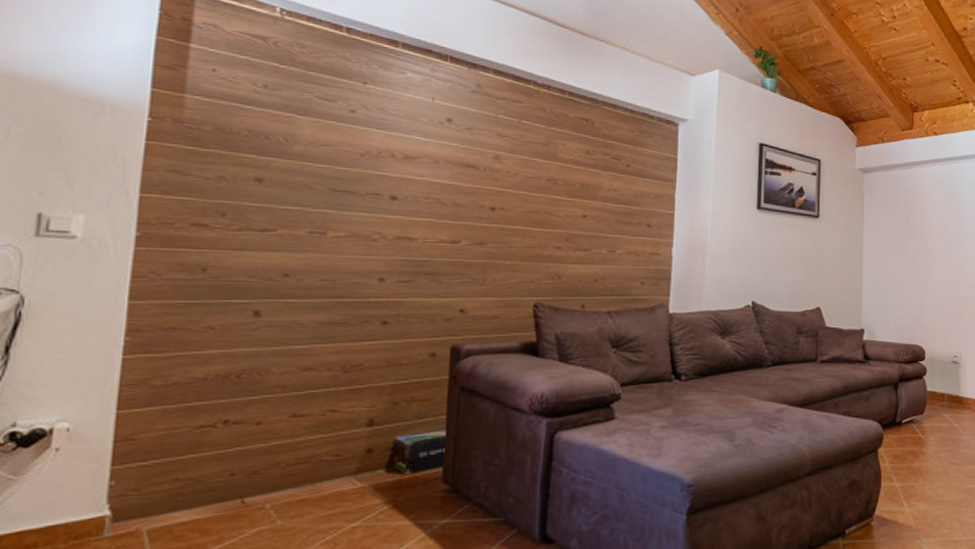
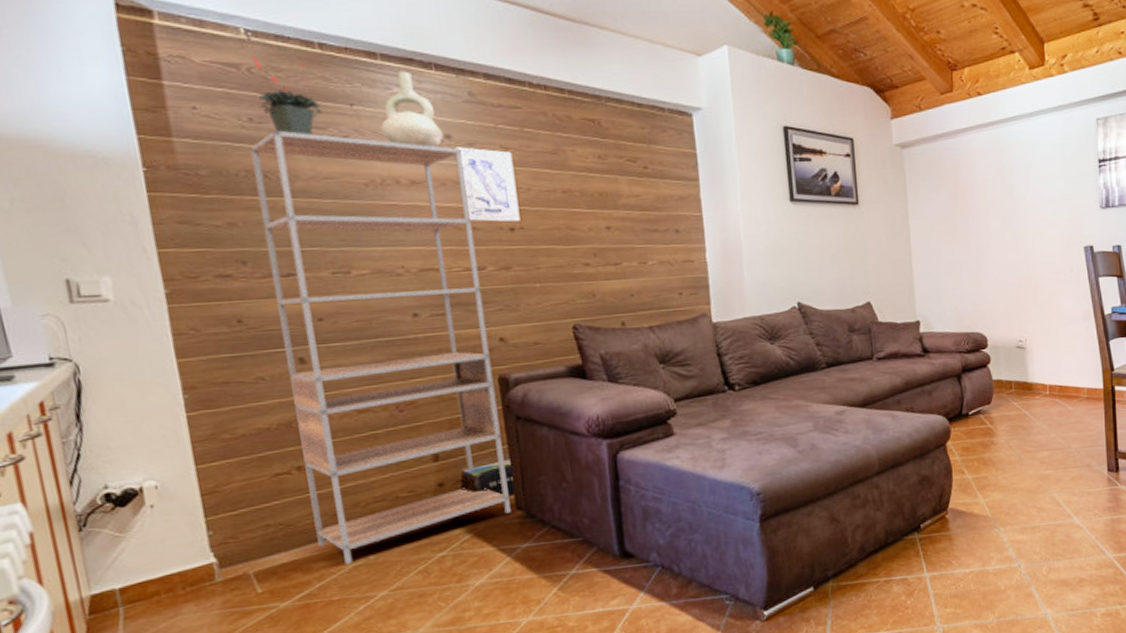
shelving unit: none [225,97,459,529] -> present [250,130,511,565]
potted plant: none [277,31,337,106] -> present [253,55,323,136]
decorative vase: none [388,59,446,129] -> present [381,71,444,148]
wall art: none [454,130,506,203] -> present [455,147,520,222]

